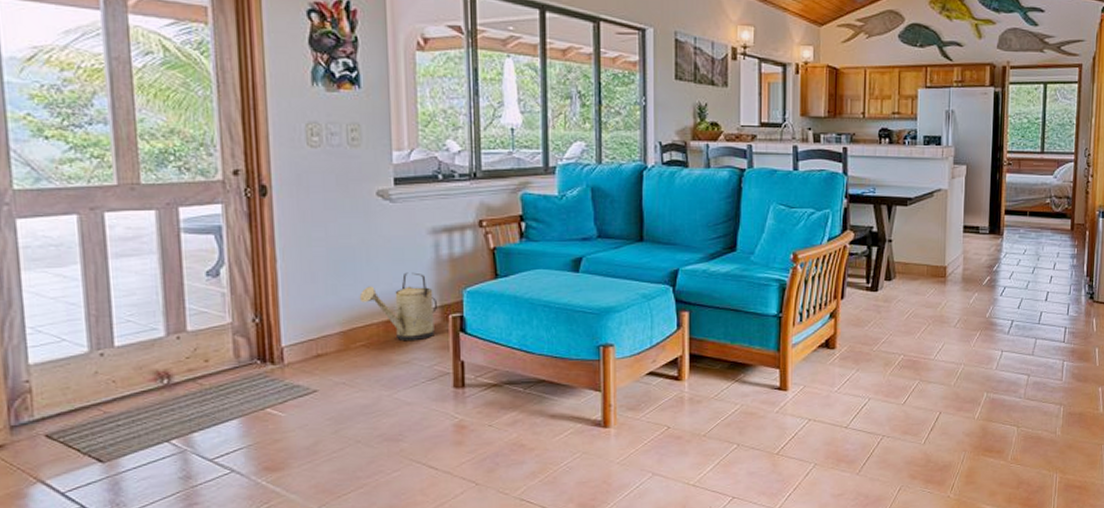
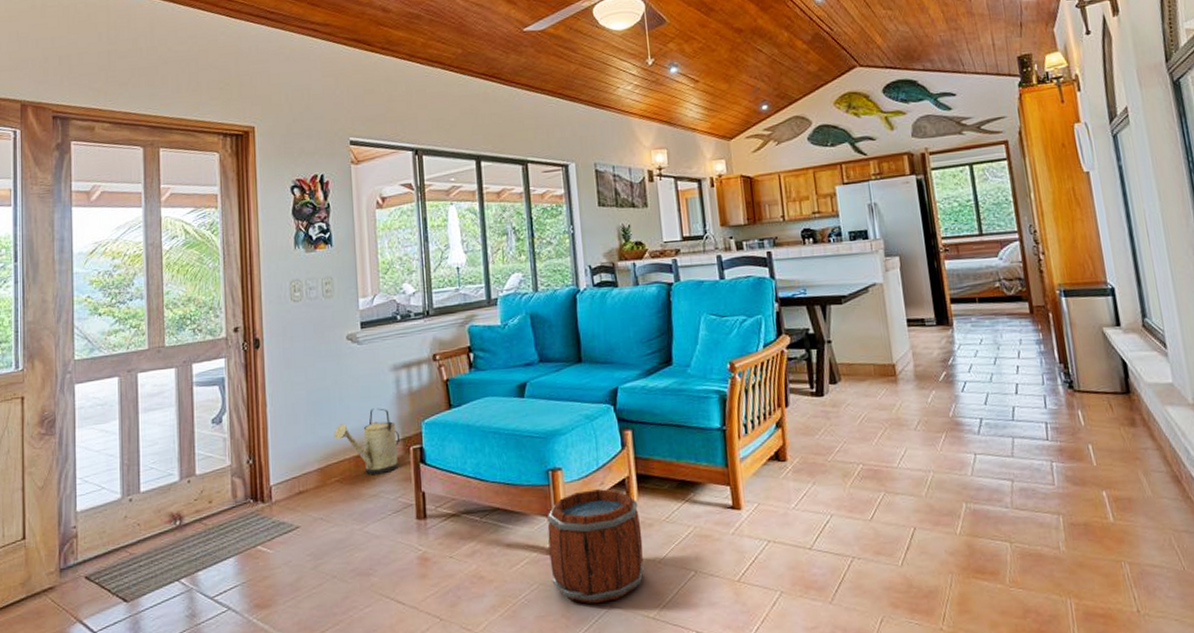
bucket: none [594,366,690,472] -> present [547,489,645,604]

